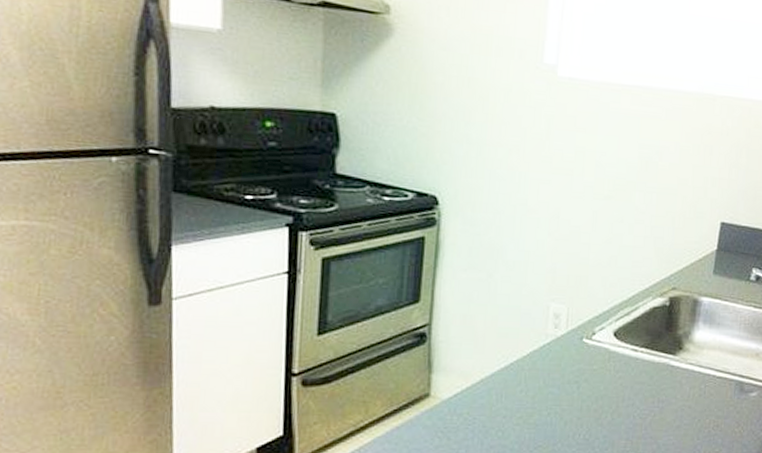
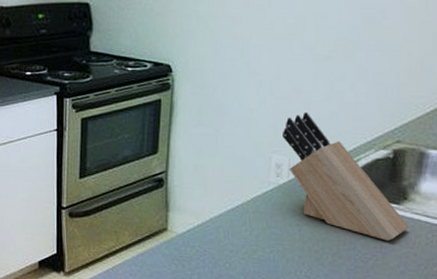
knife block: none [561,255,684,395] -> present [282,111,409,241]

